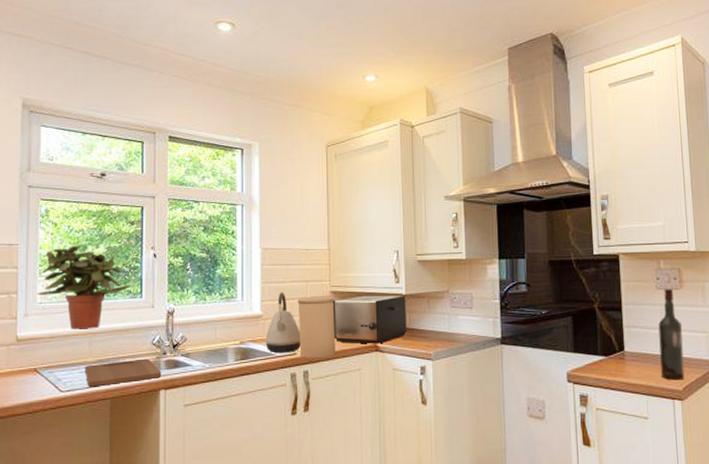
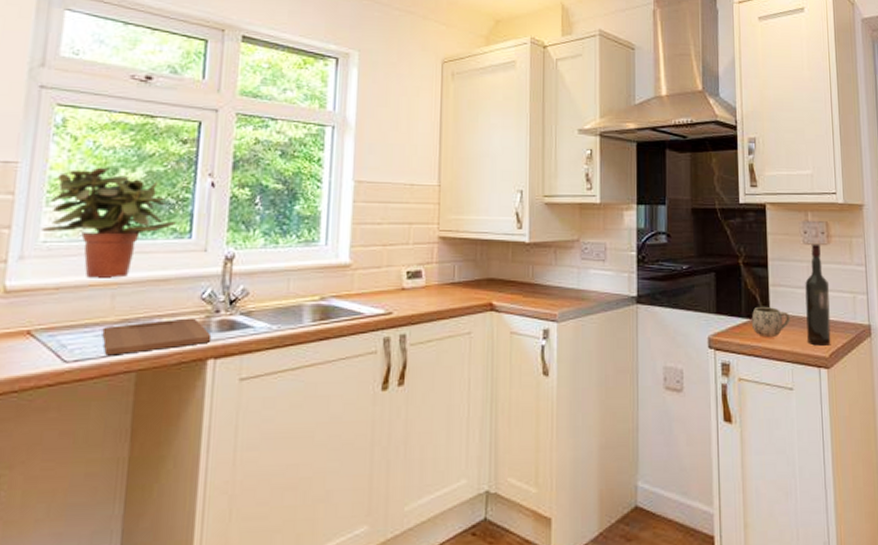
kettle: present [264,292,301,352] -> none [352,236,399,311]
canister: present [297,296,336,358] -> none [396,242,444,319]
toaster: present [332,295,407,344] -> none [440,242,529,302]
mug: none [607,345,645,373] -> present [751,306,791,338]

